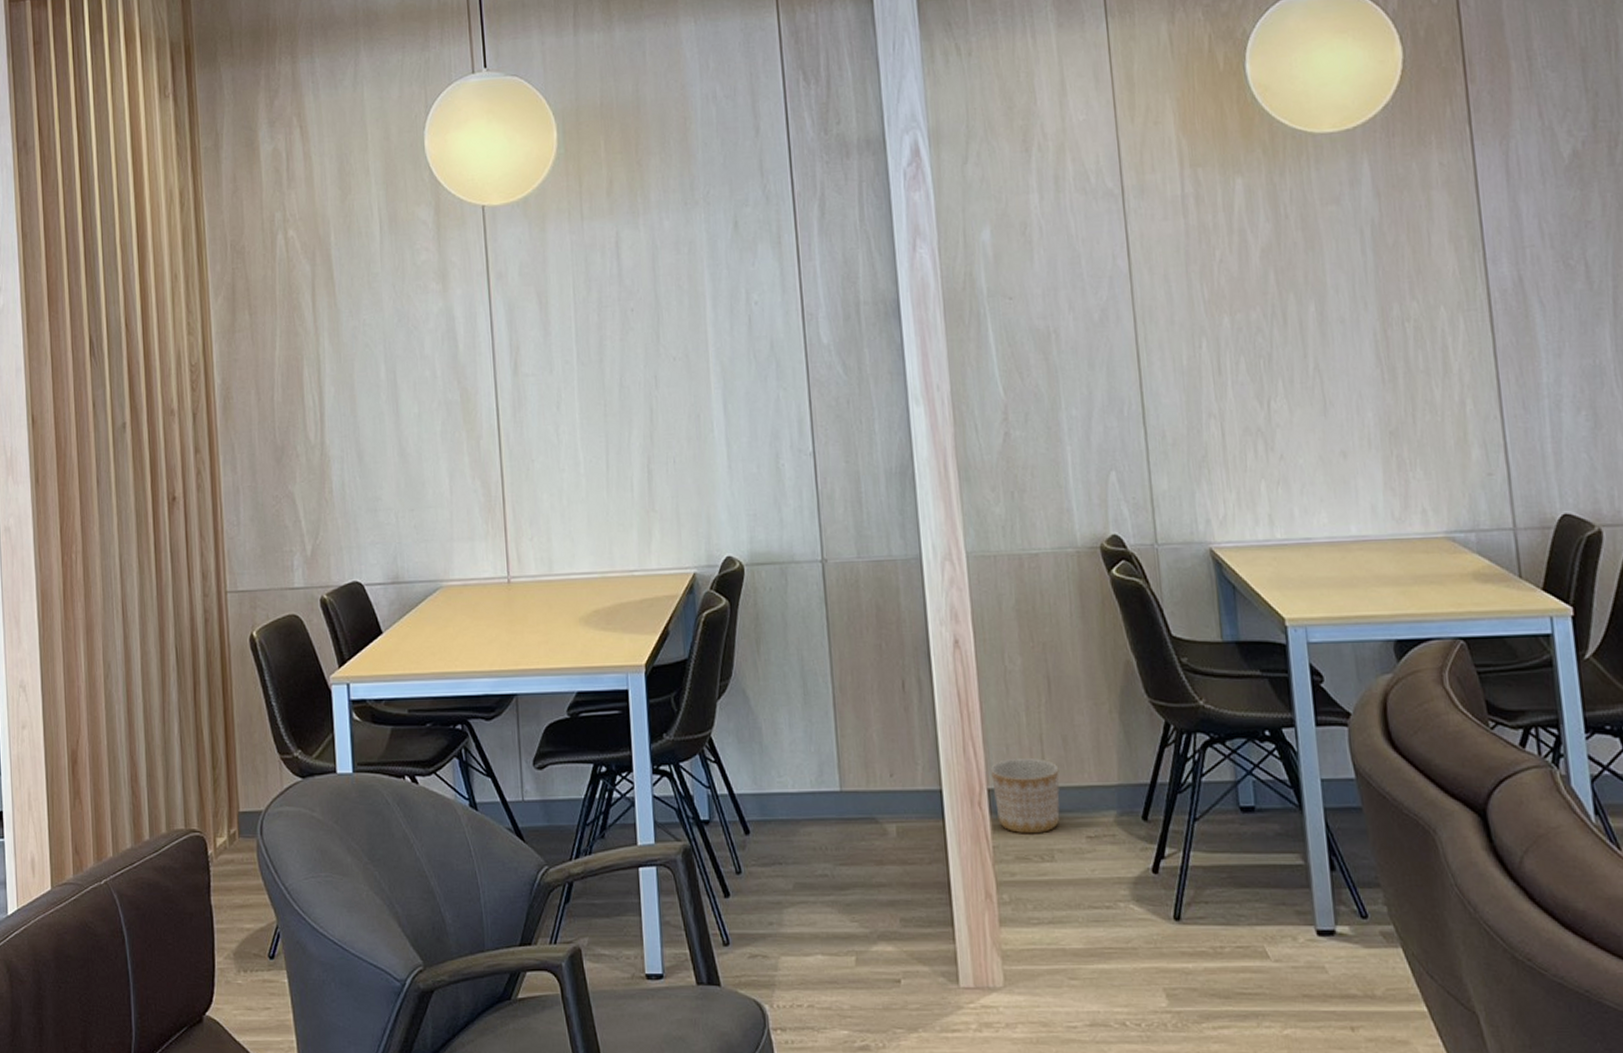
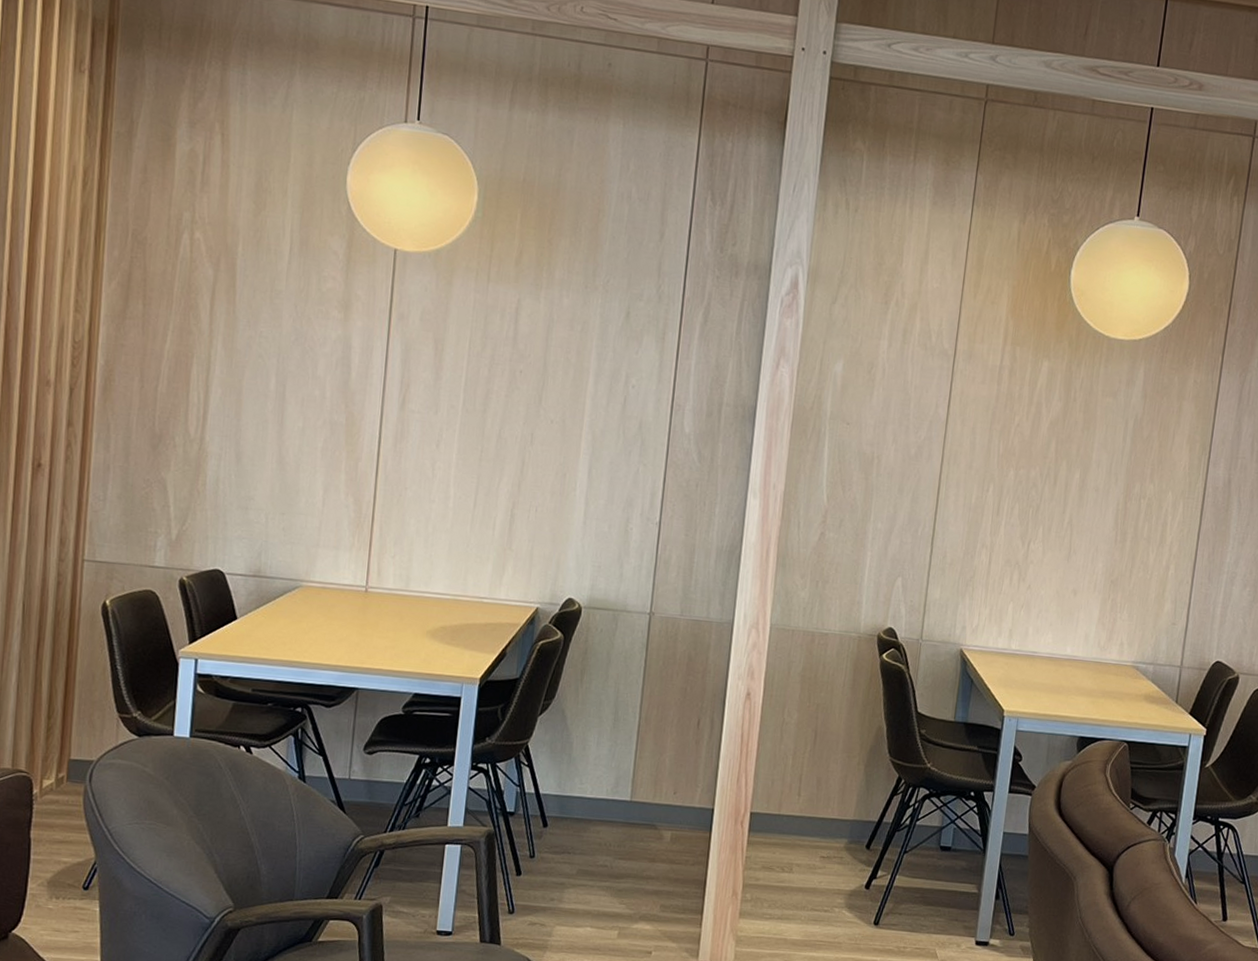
planter: present [991,757,1060,834] -> none [754,790,810,851]

